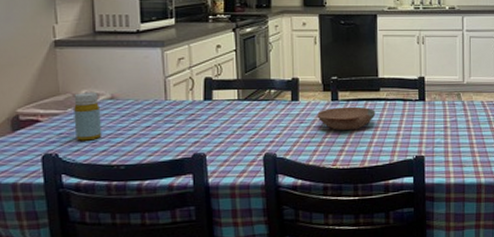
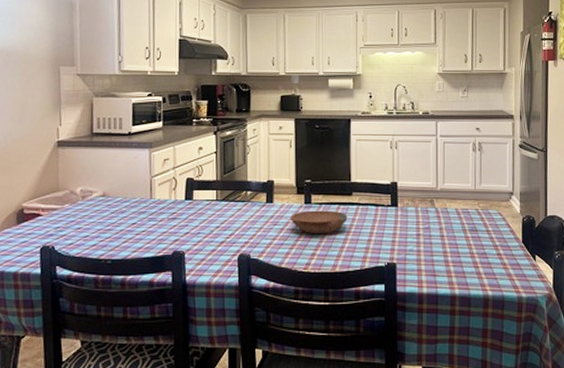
bottle: present [74,93,102,141] -> none [69,190,94,235]

